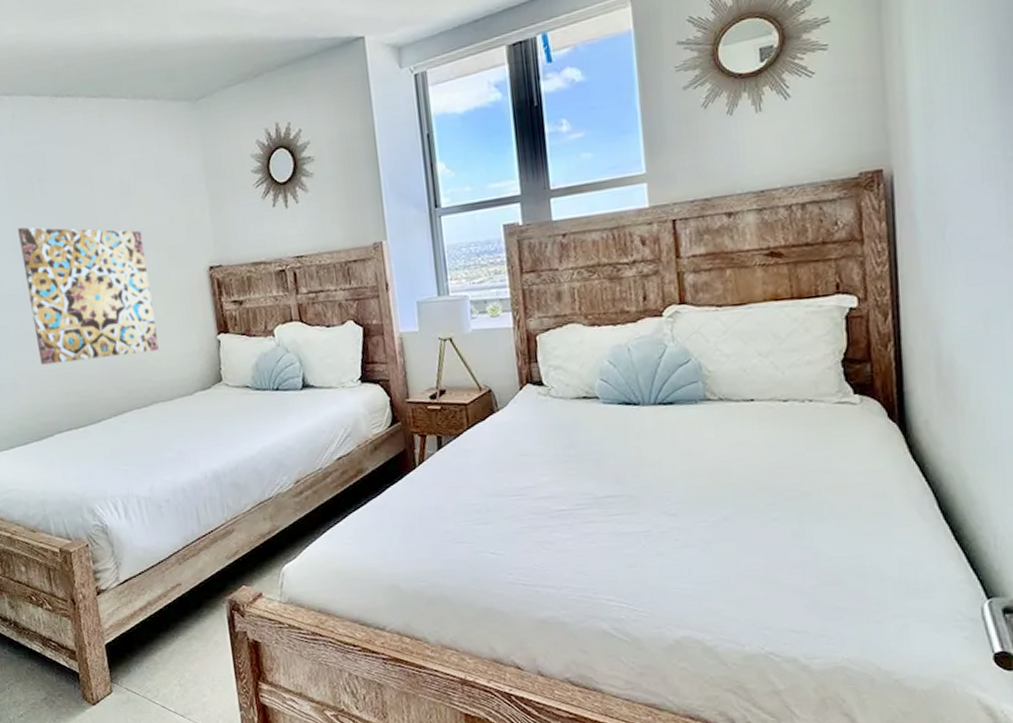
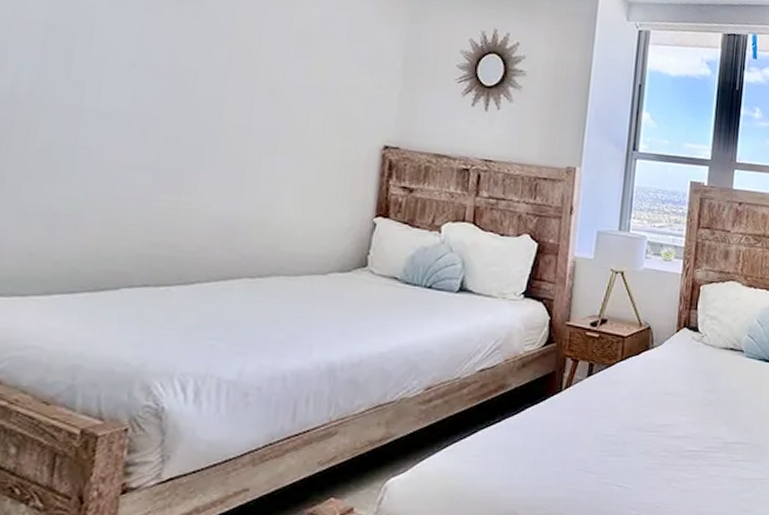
wall art: present [18,227,159,365] -> none [128,42,311,219]

